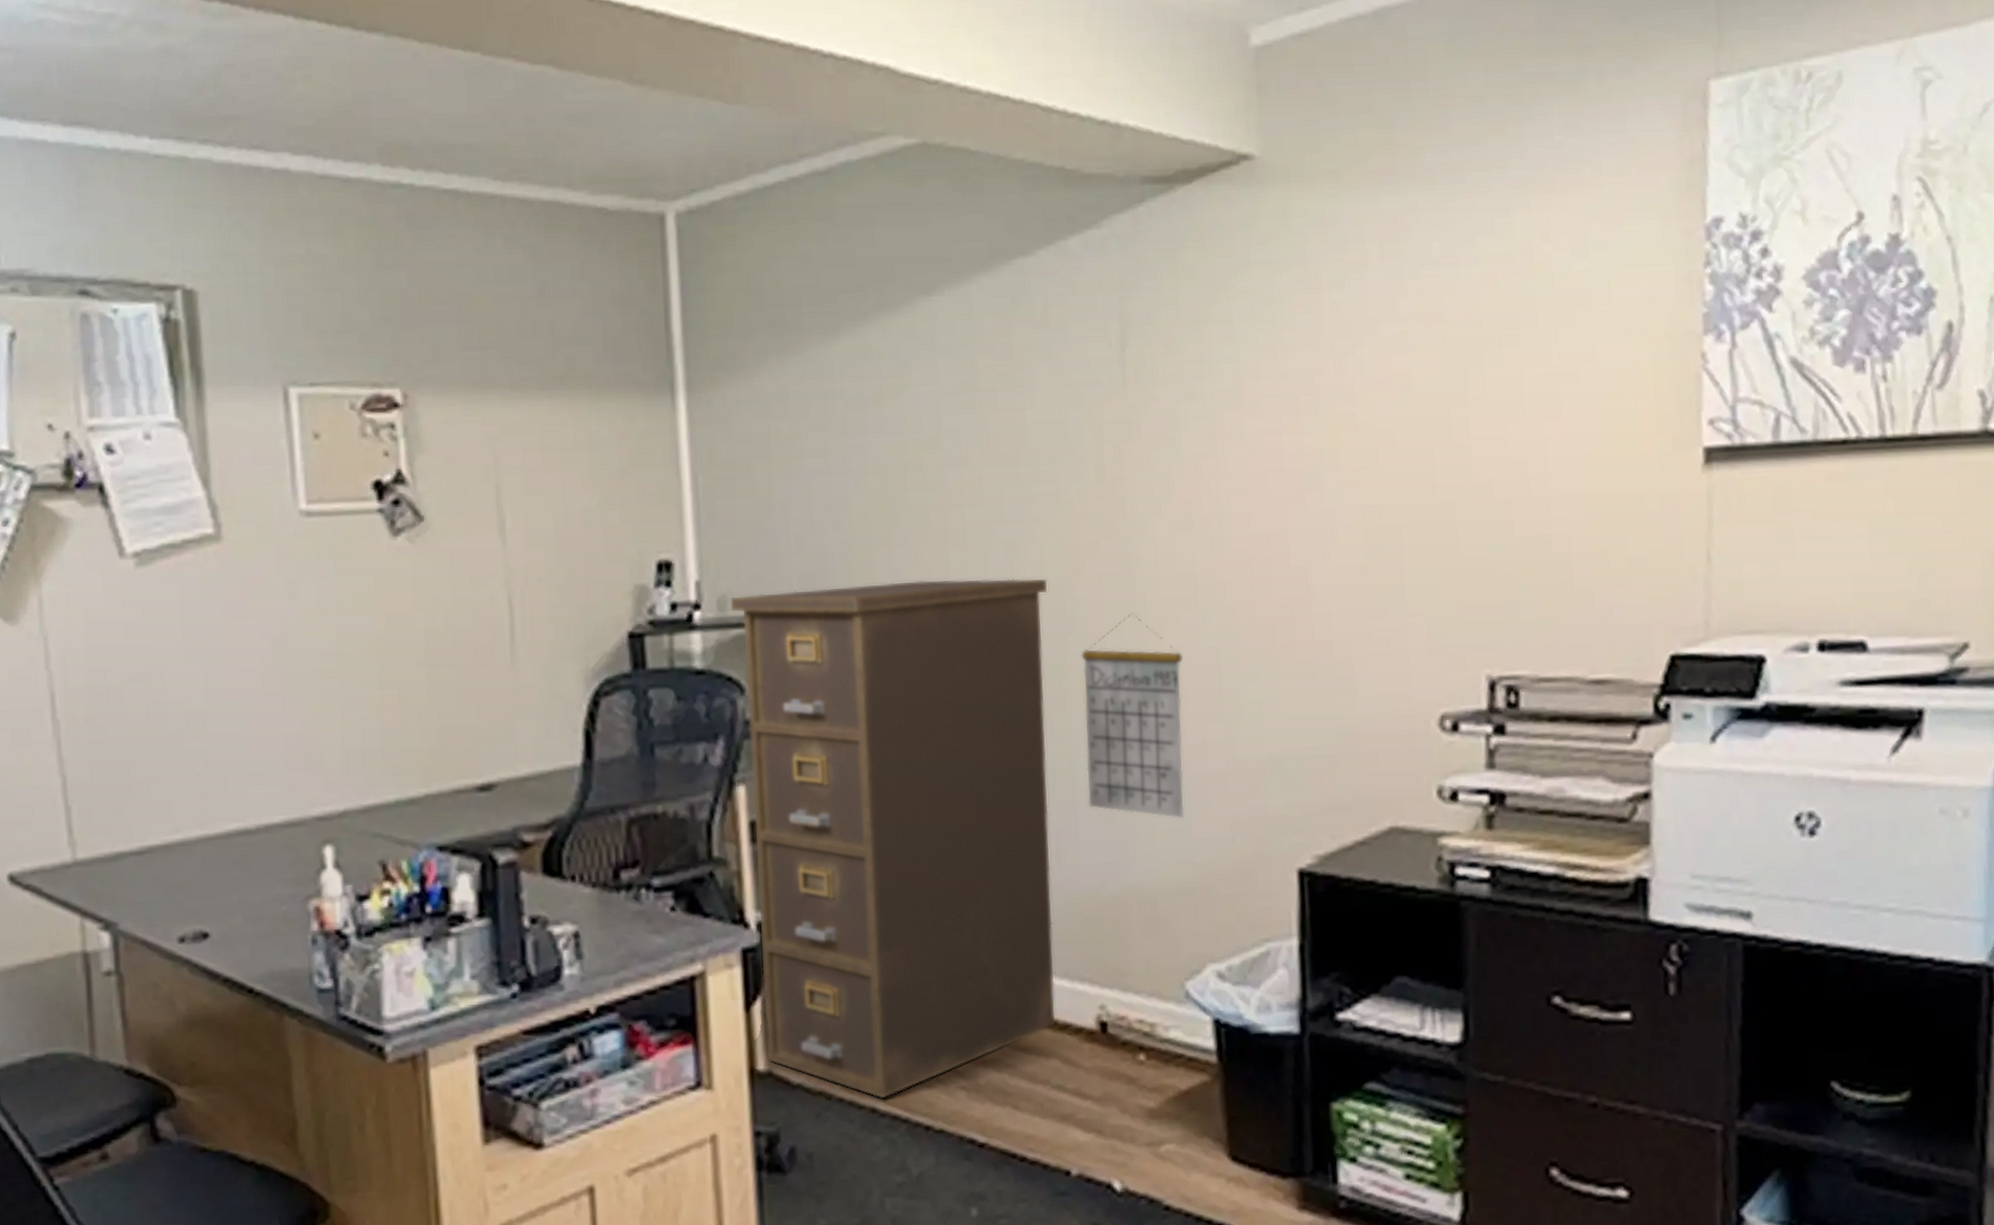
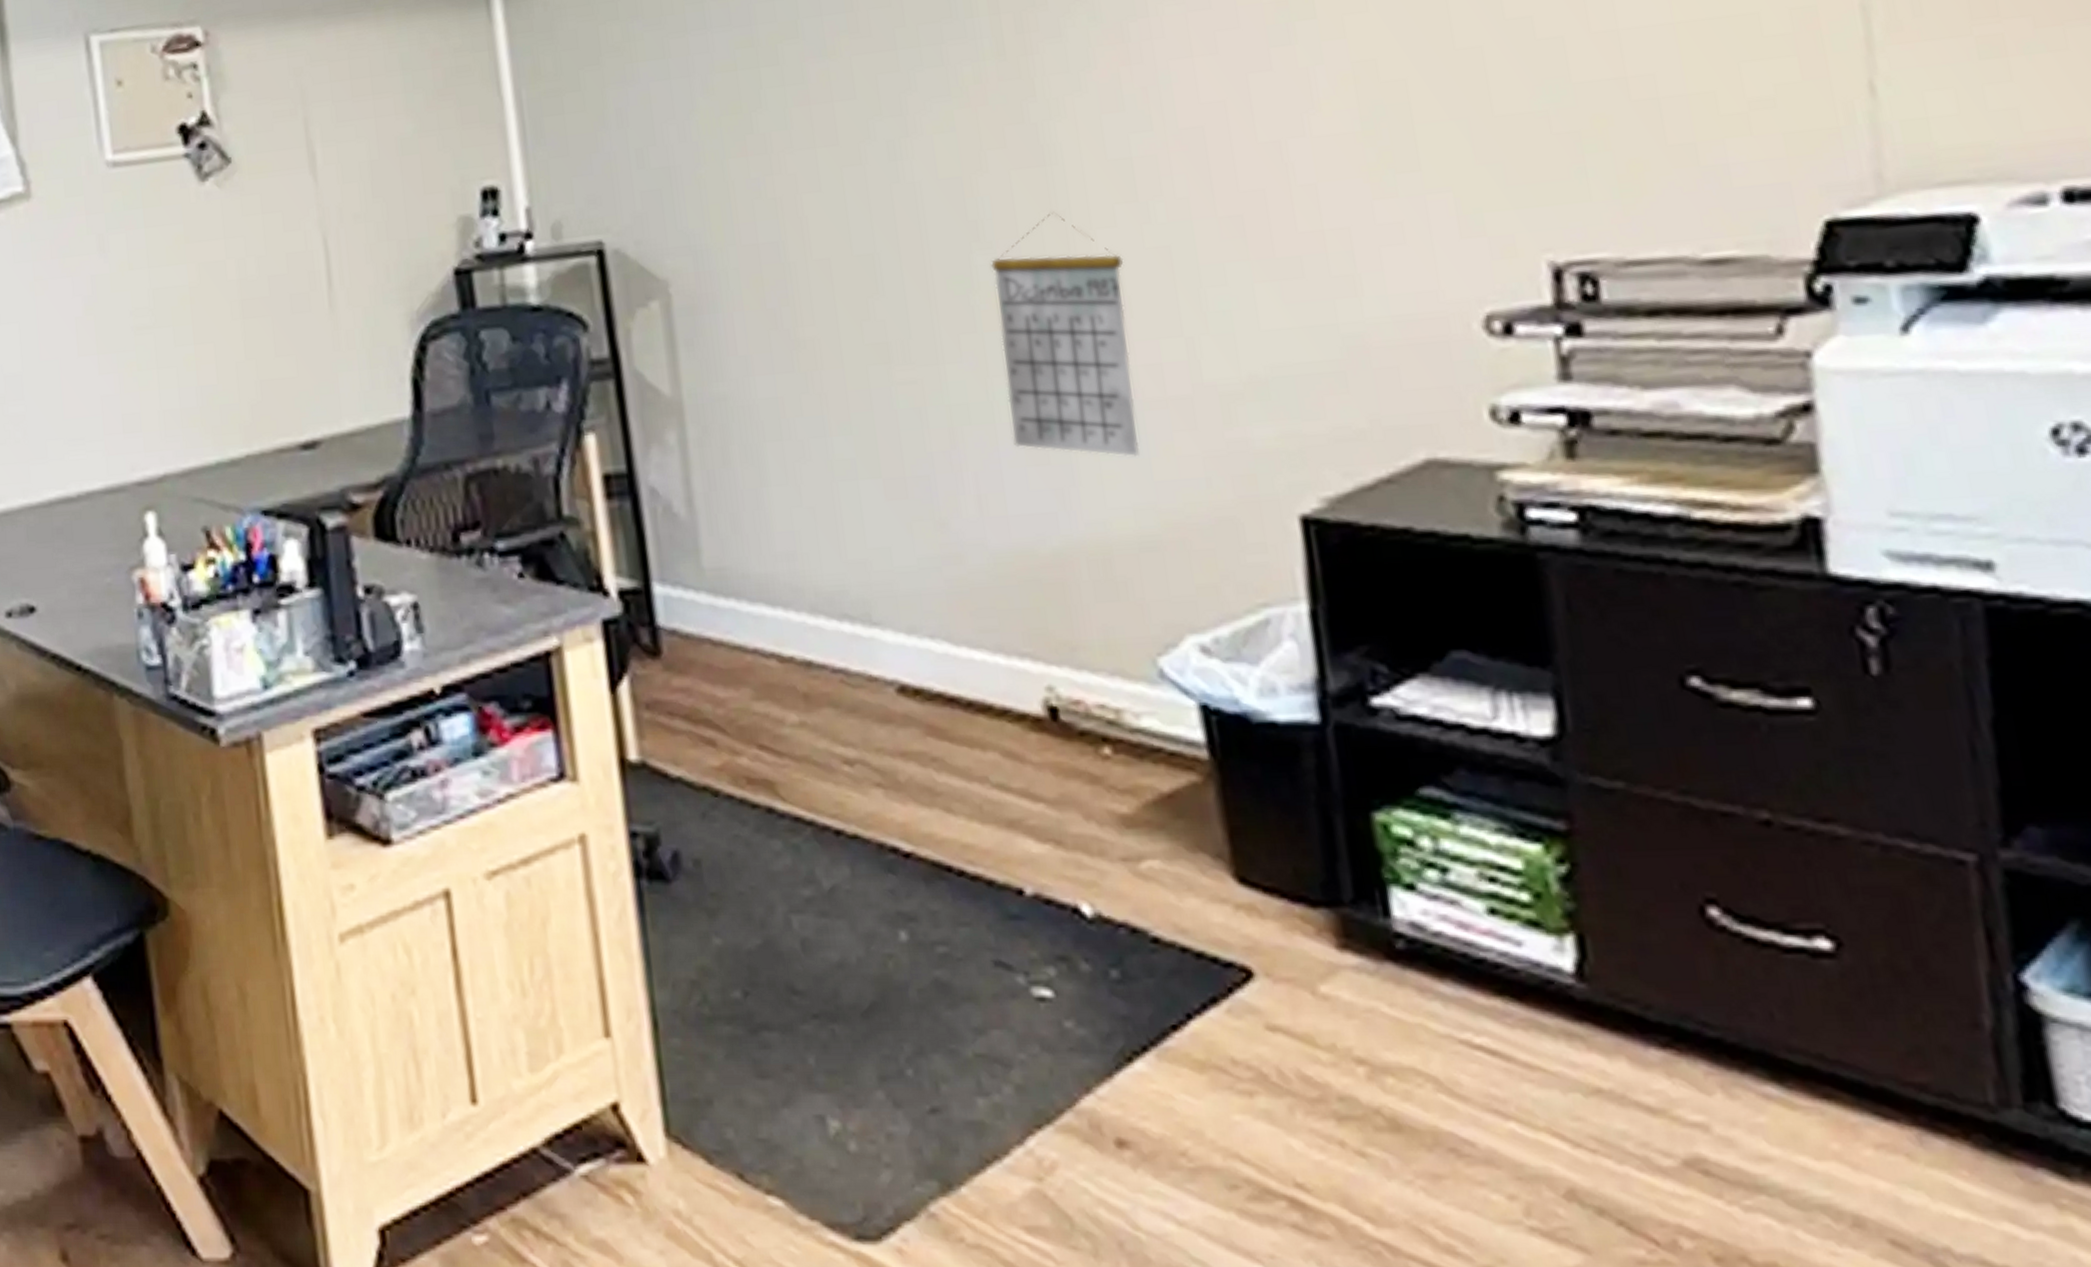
filing cabinet: present [730,578,1055,1099] -> none [565,179,990,796]

